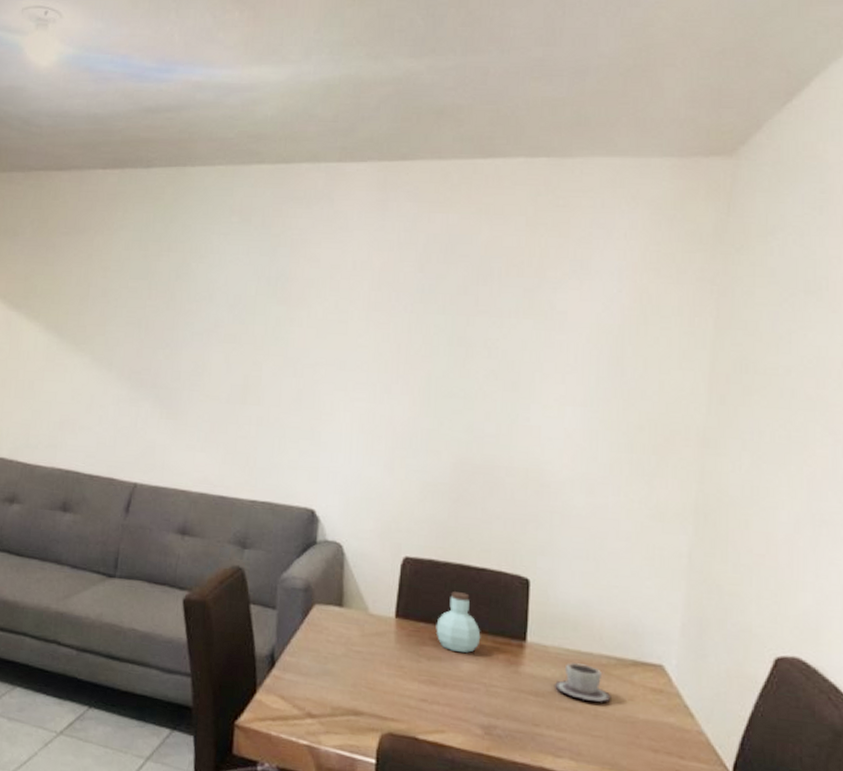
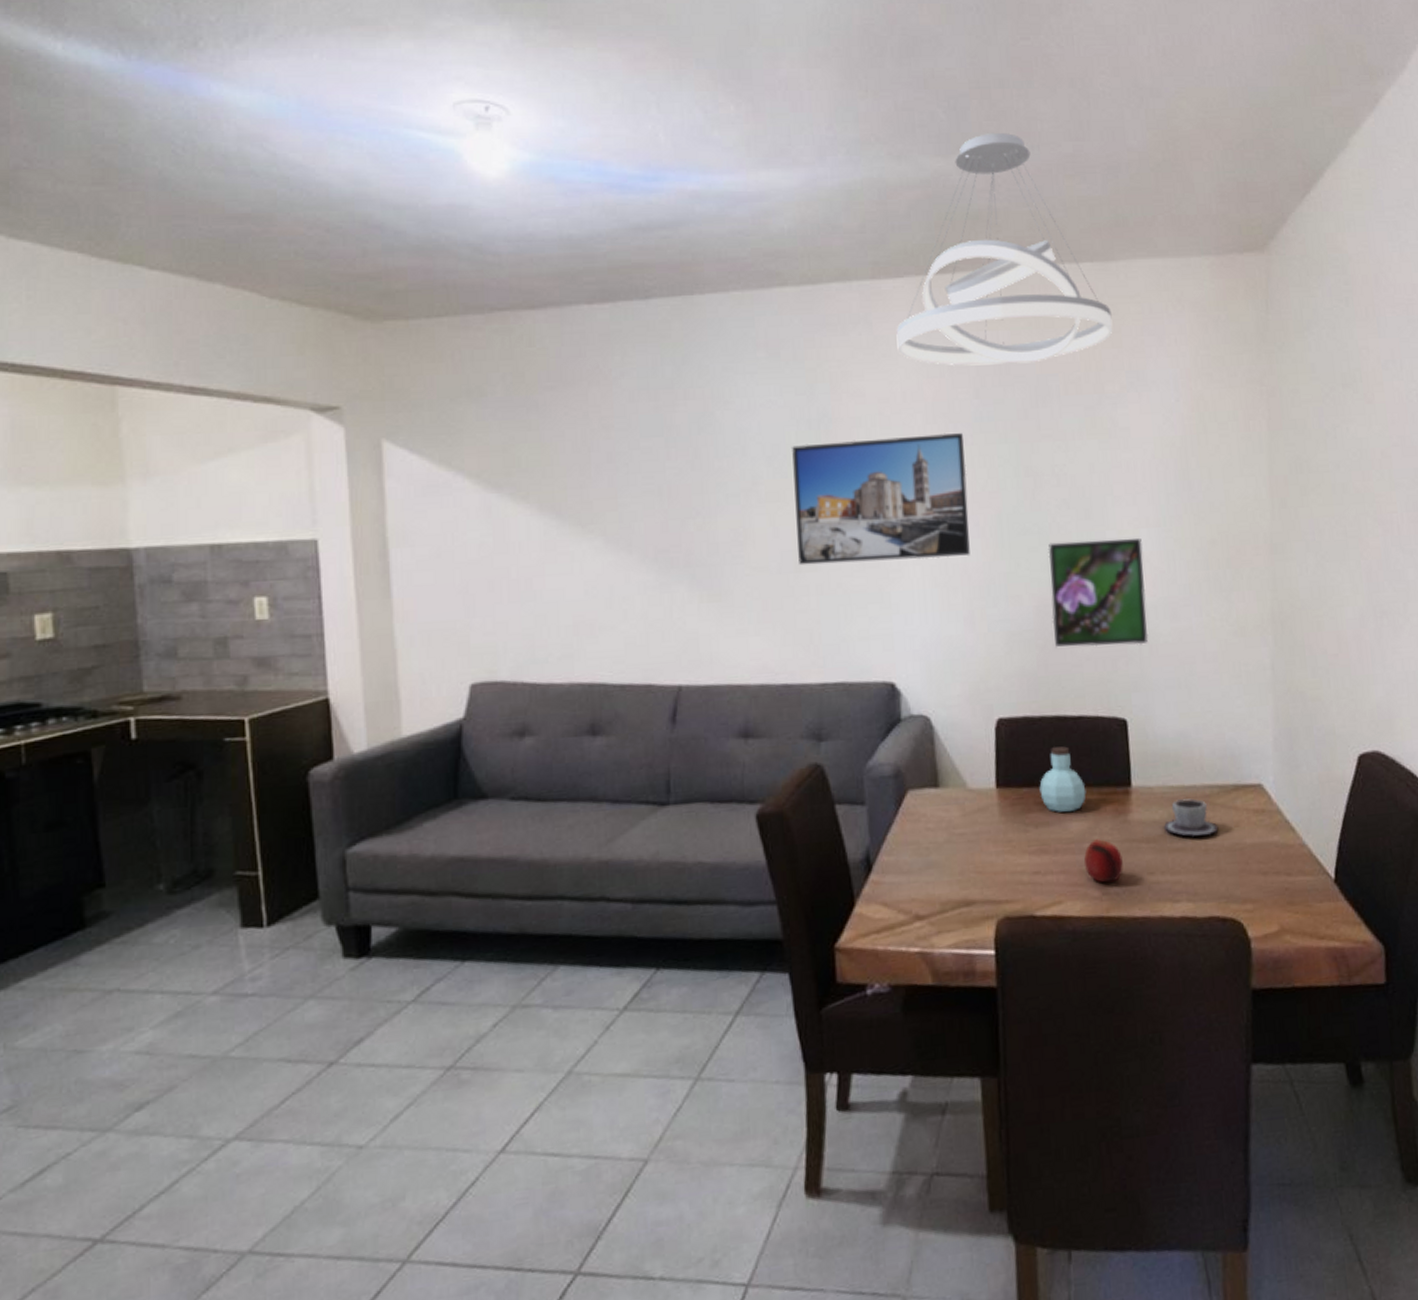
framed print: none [245,297,404,410] -> present [792,433,970,565]
pendant light: none [353,38,562,245] -> present [896,133,1113,366]
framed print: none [467,408,566,513] -> present [1048,537,1149,648]
fruit: none [471,682,509,725] -> present [1084,839,1123,883]

